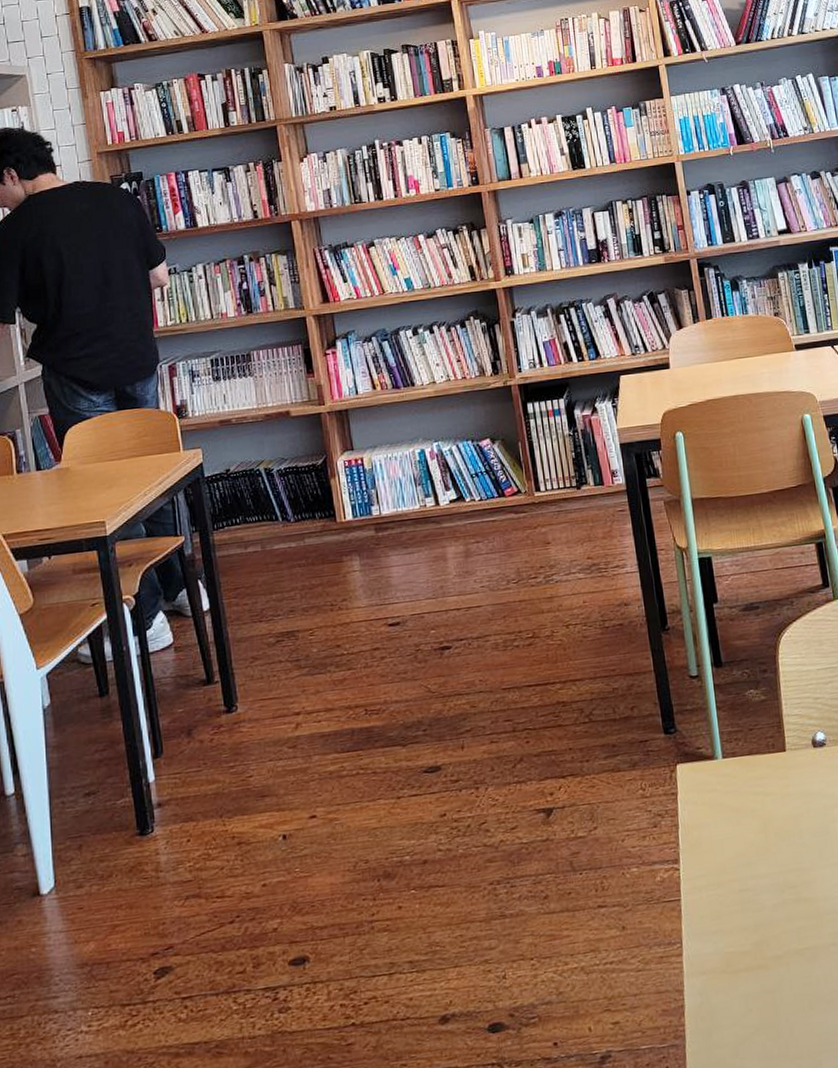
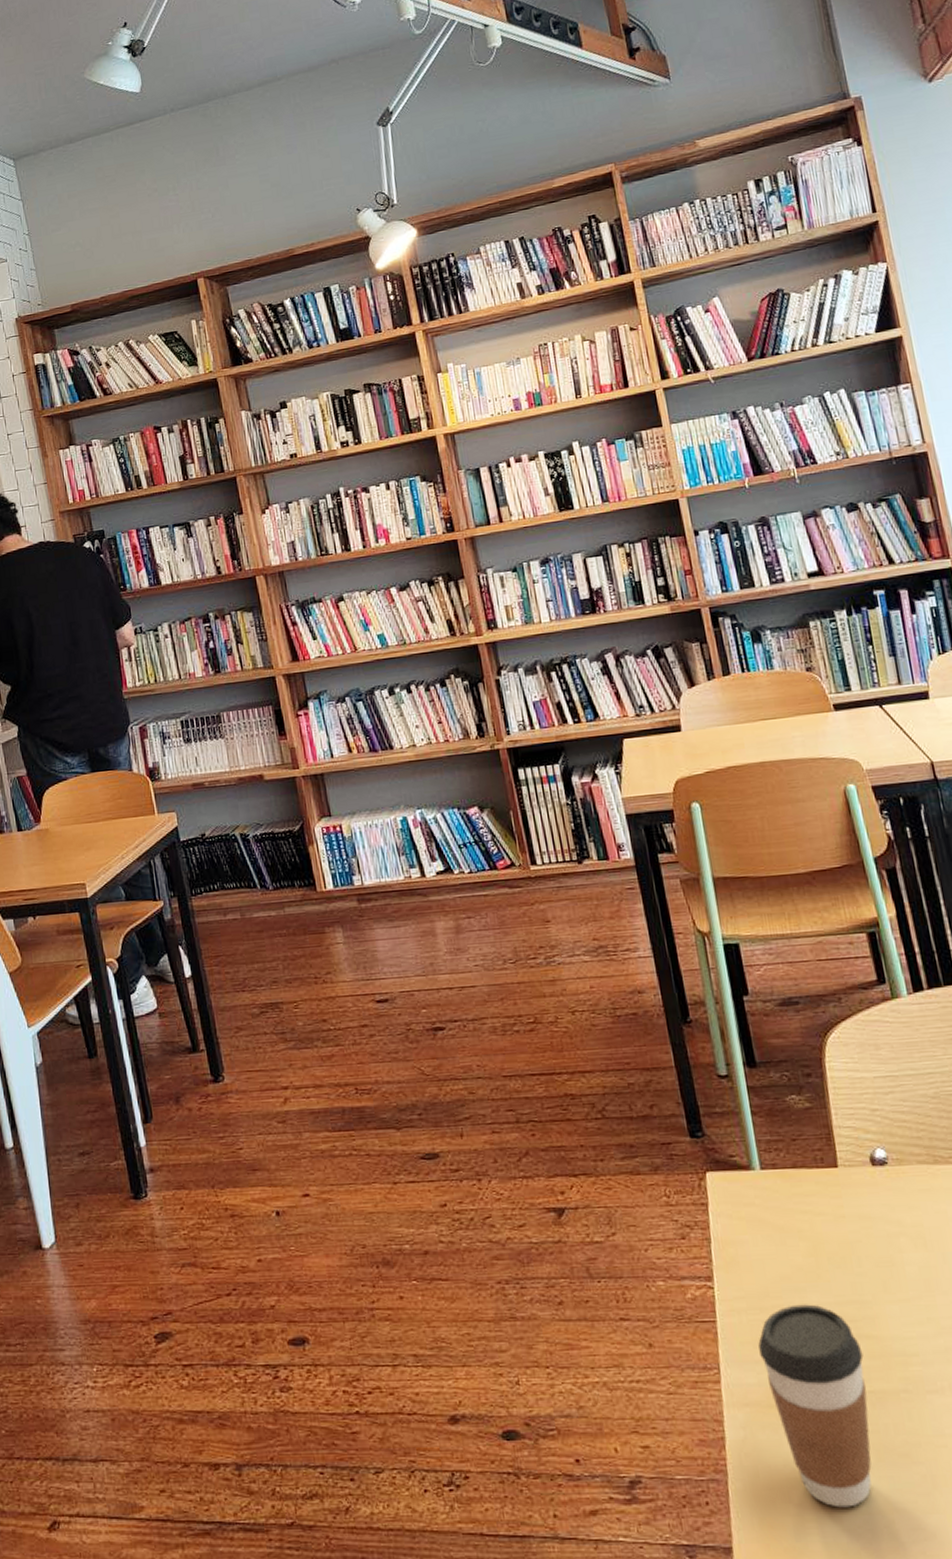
coffee cup: none [715,875,805,1056] -> present [758,1304,872,1508]

